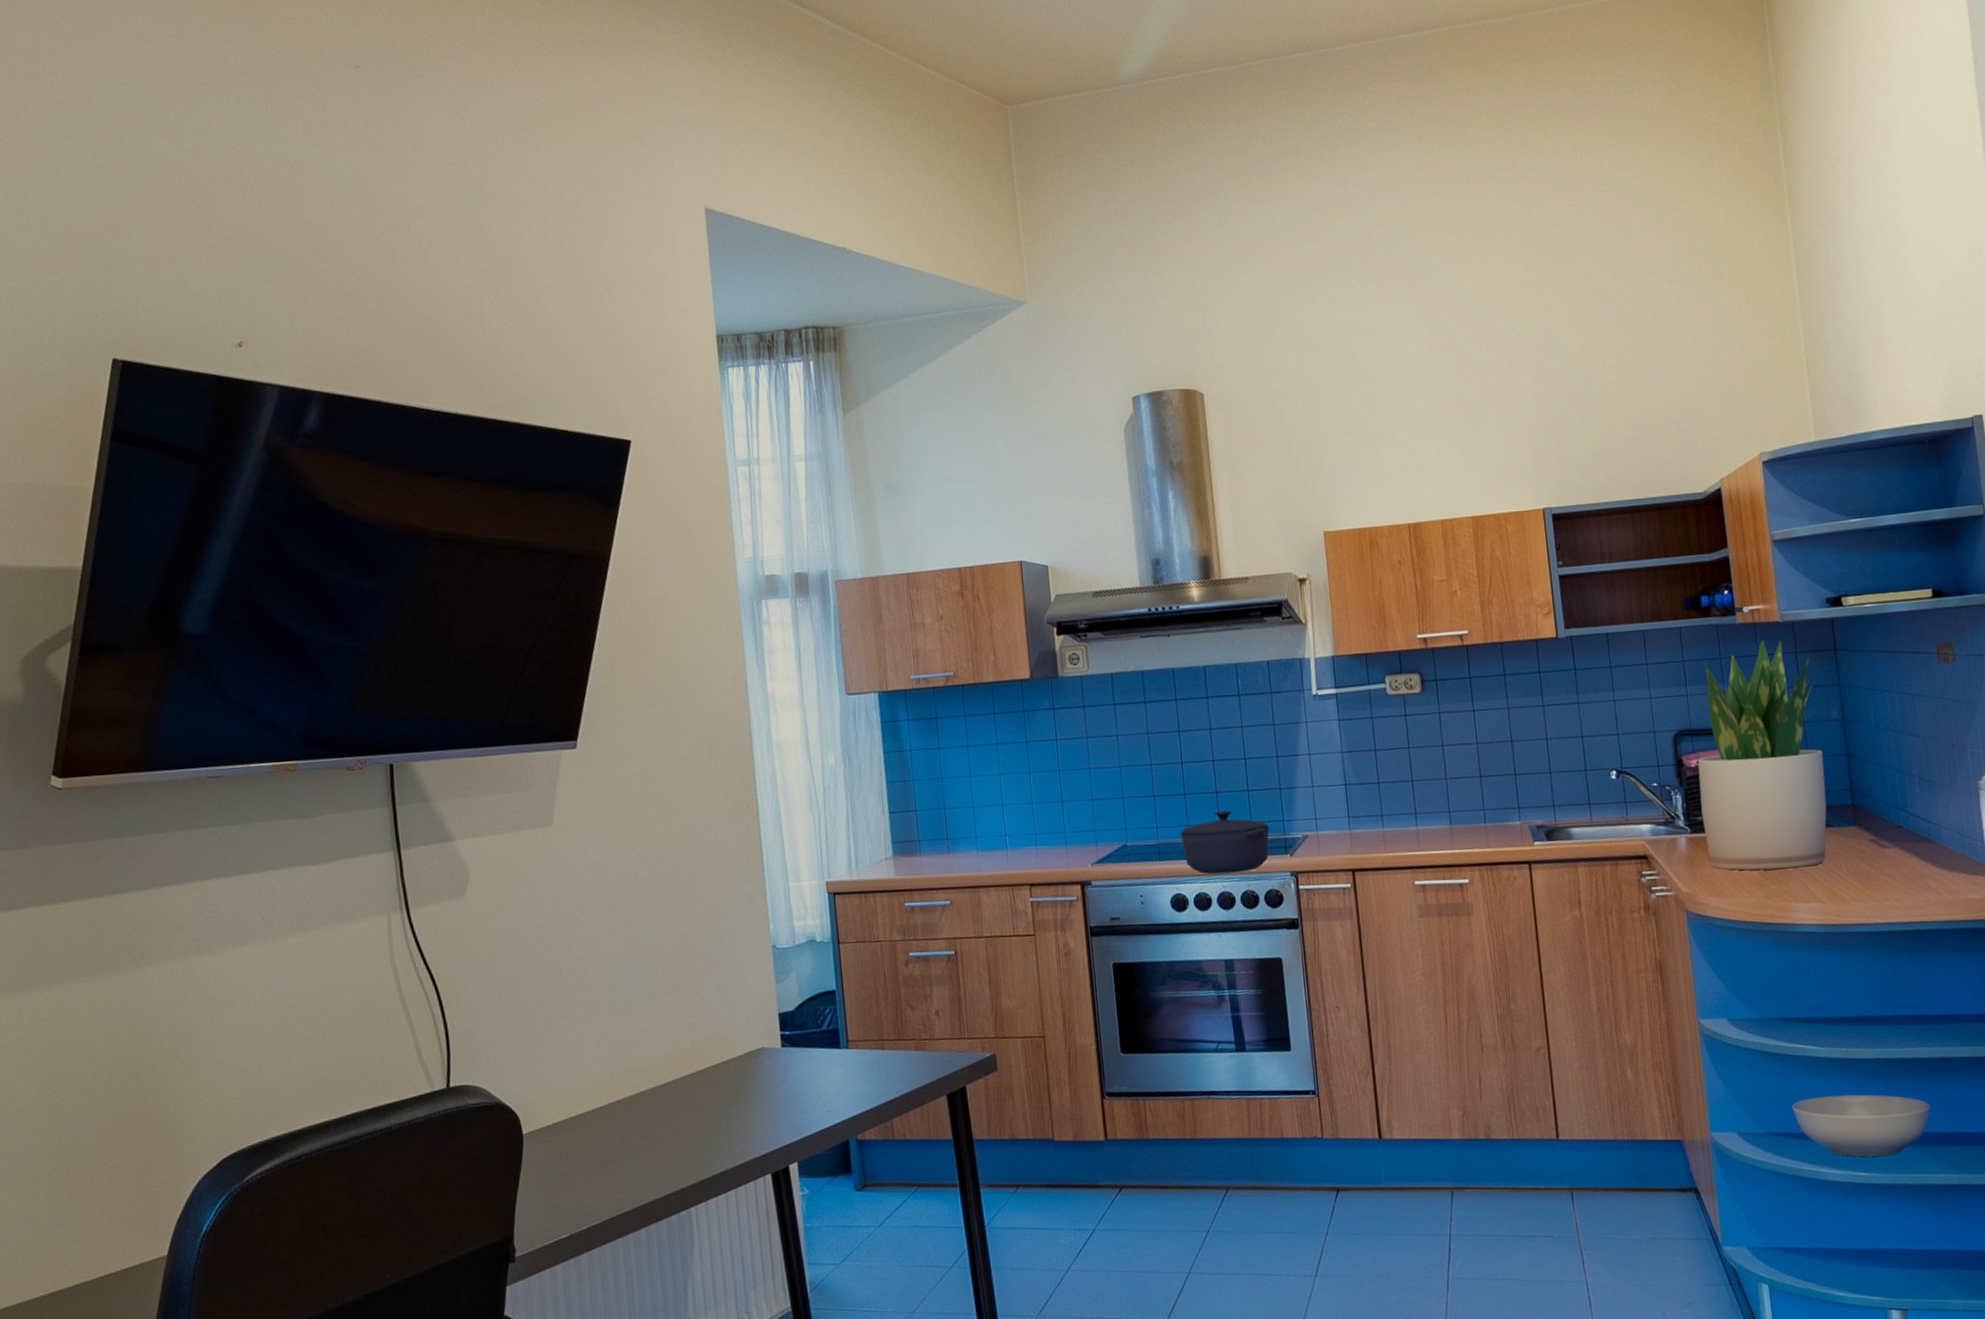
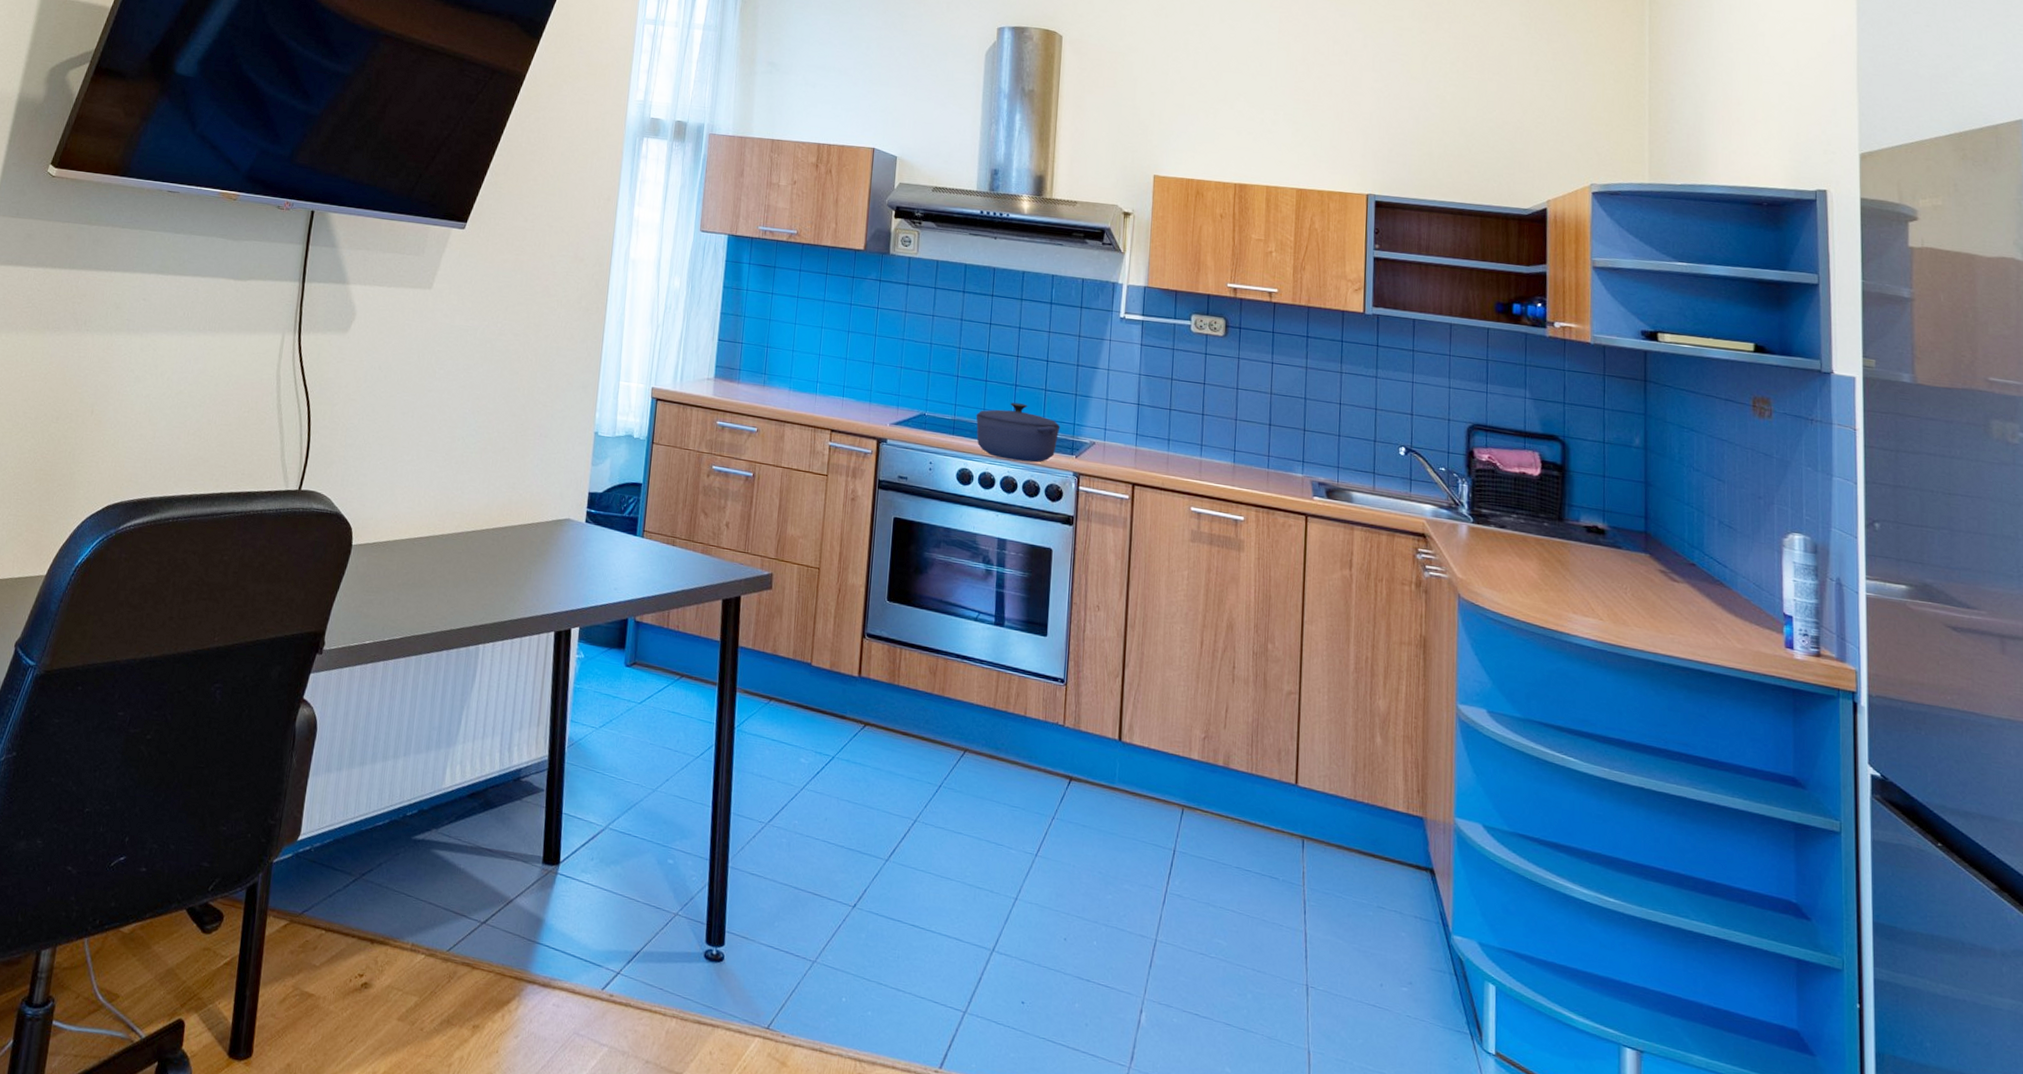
planter: present [1697,641,1827,871] -> none [1487,357,1620,582]
bowl: present [1791,1094,1931,1157] -> none [1543,809,1694,889]

